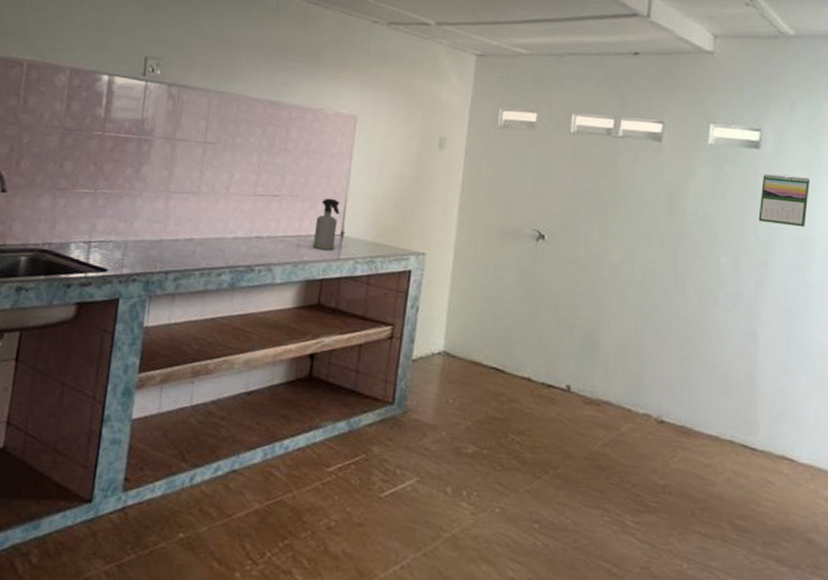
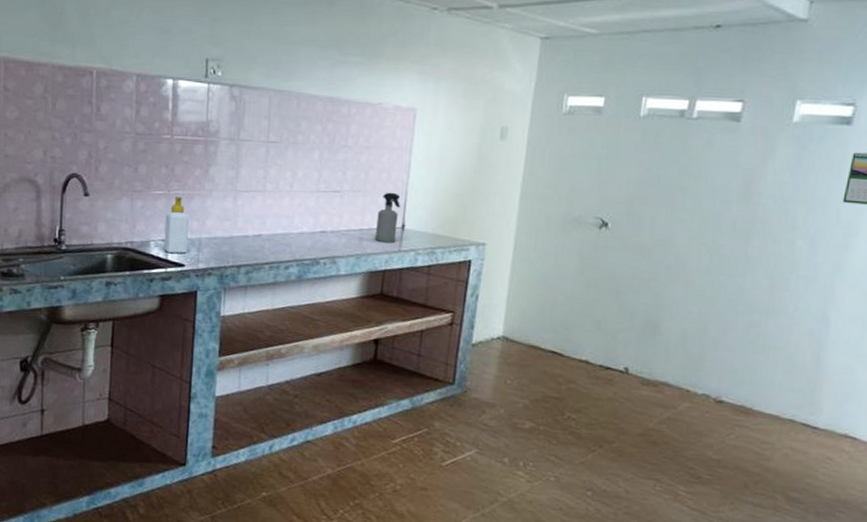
soap bottle: none [84,196,116,257] -> present [163,196,189,254]

